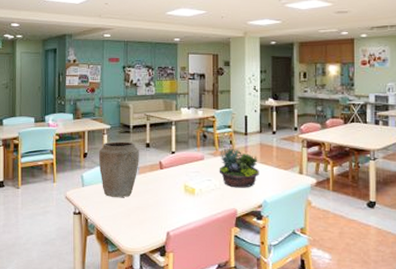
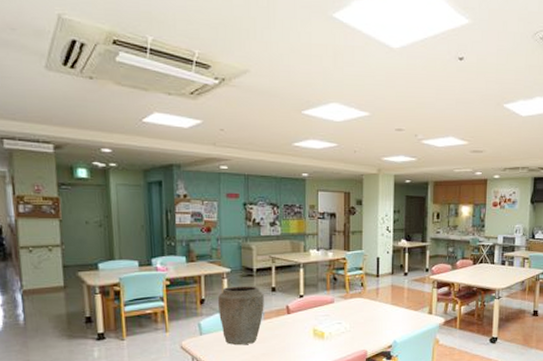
succulent planter: present [219,146,259,188] -> none [349,289,390,330]

